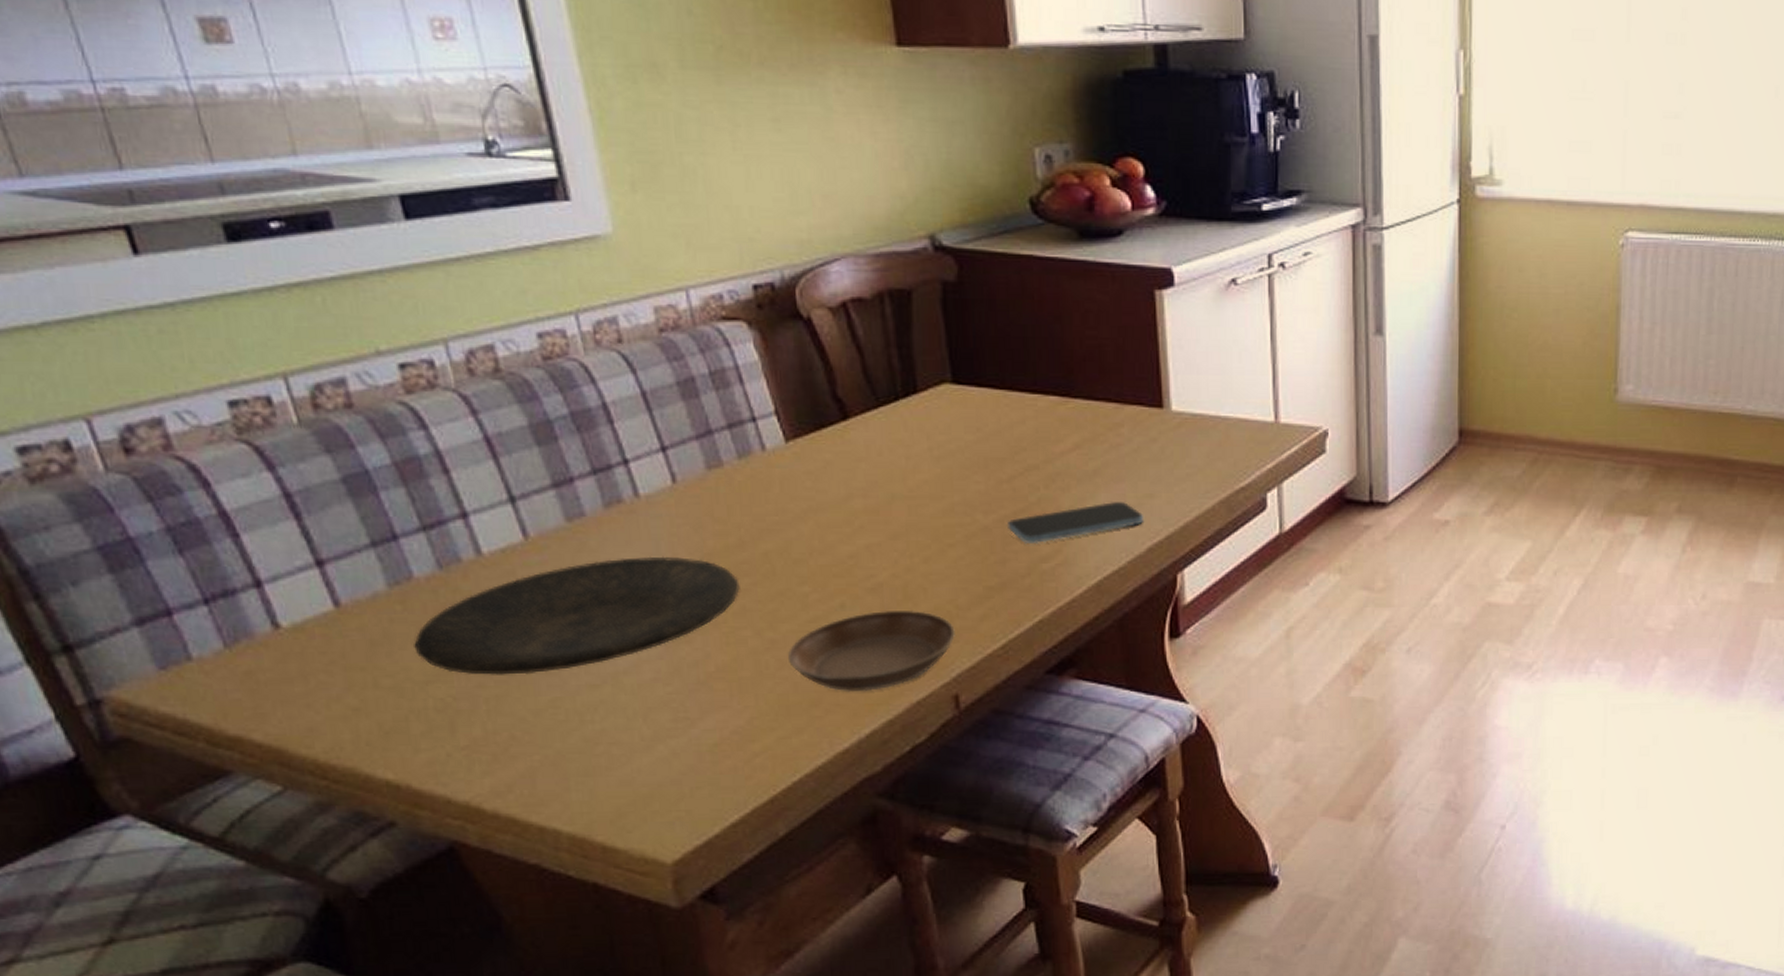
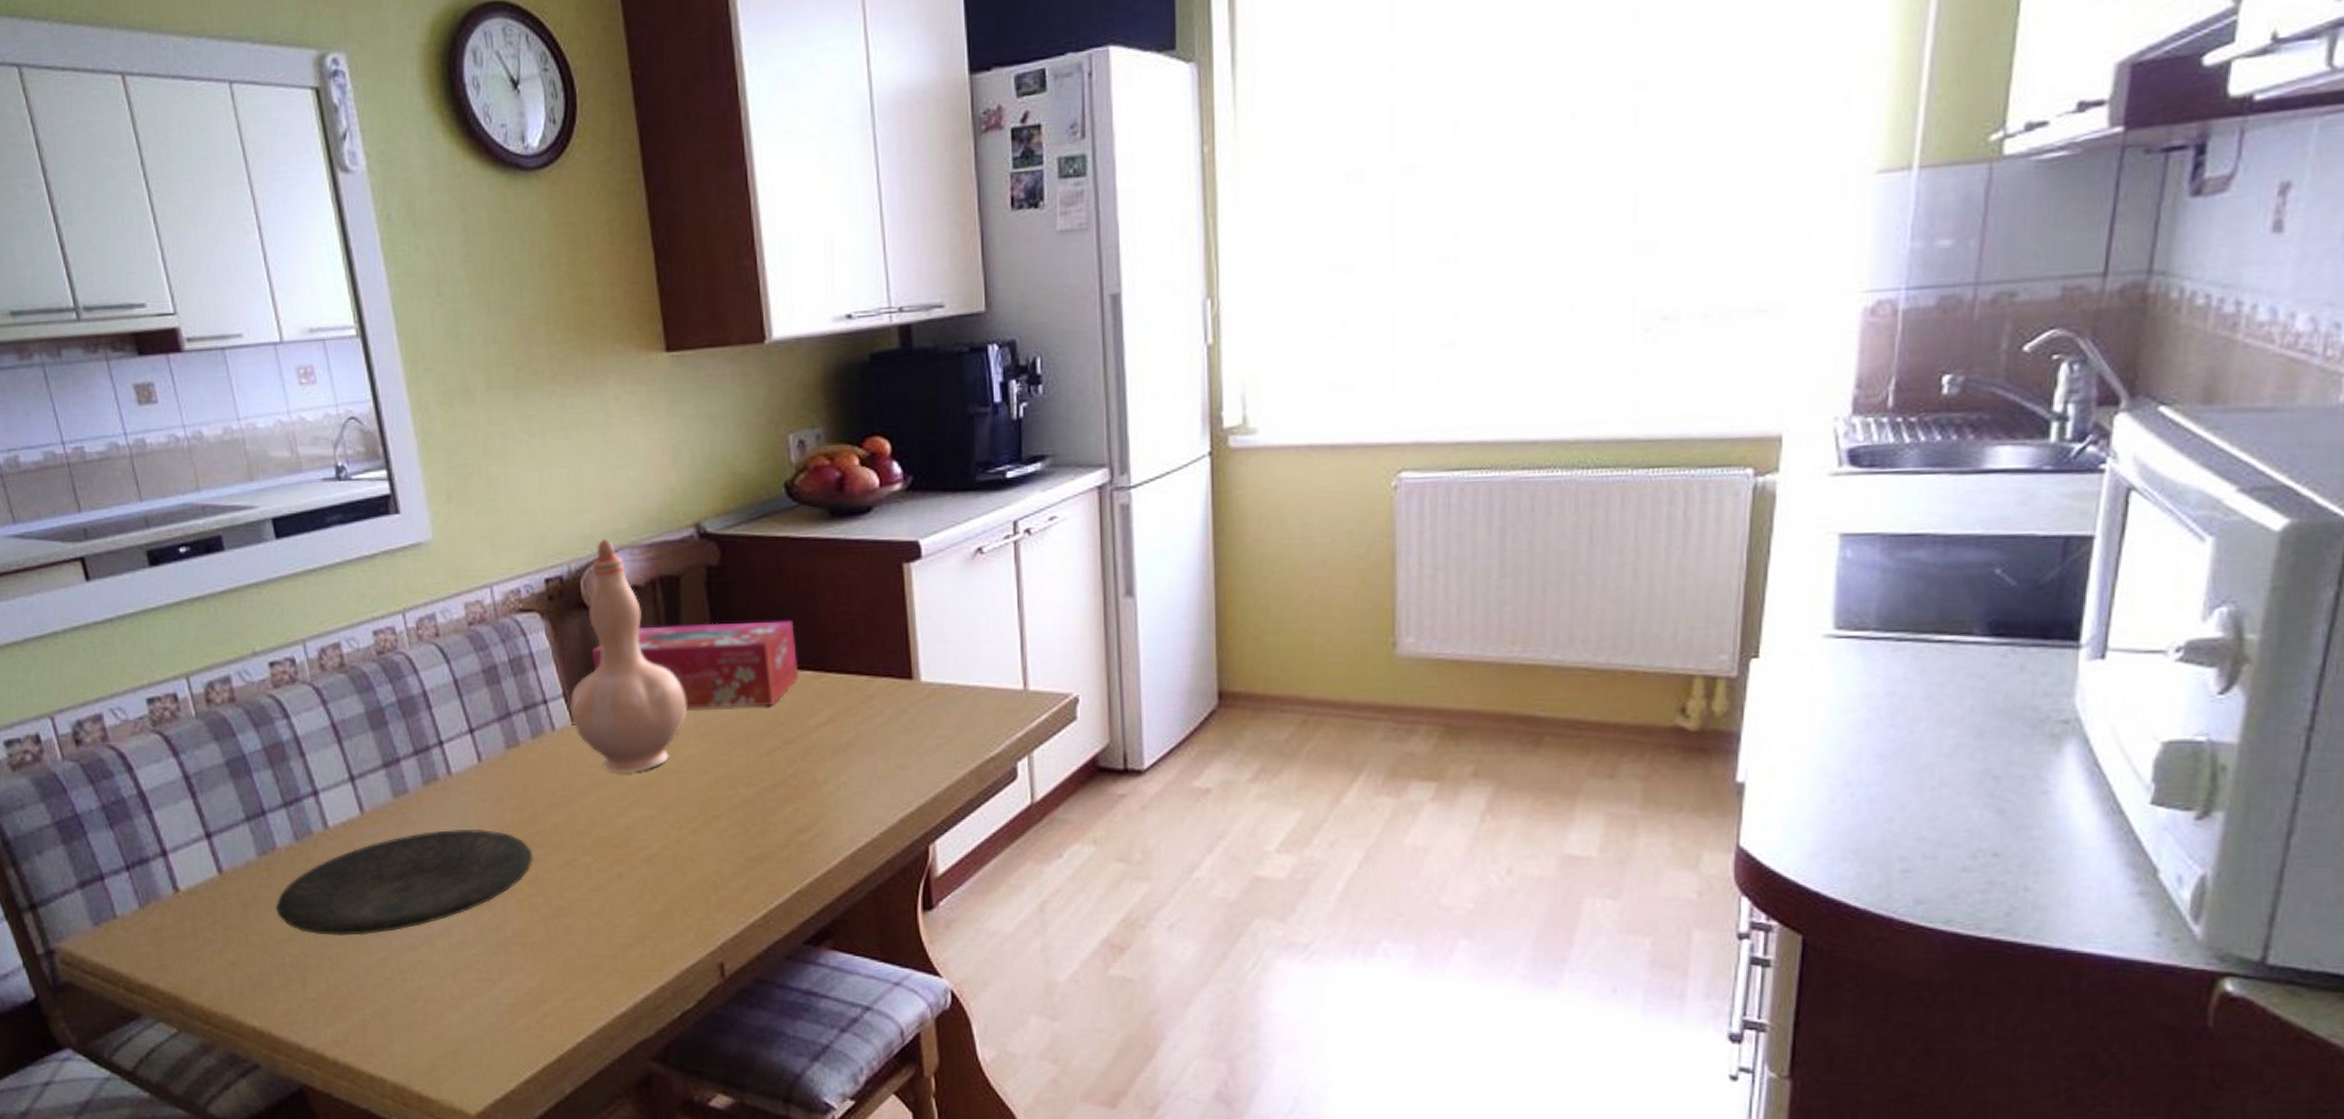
vase: none [782,245,920,497] -> present [569,539,687,773]
saucer: present [787,609,955,692] -> none [572,879,720,959]
tissue box: none [808,341,1044,432] -> present [591,620,800,709]
smartphone: present [1006,502,1143,543] -> none [766,774,895,815]

